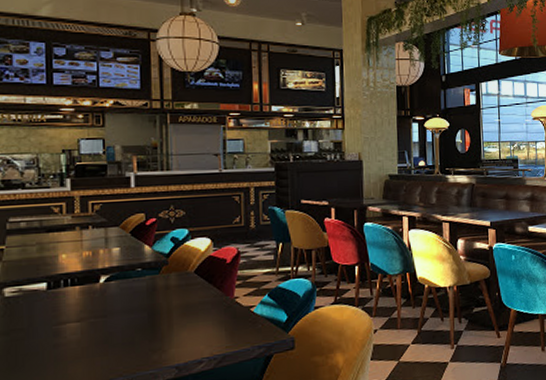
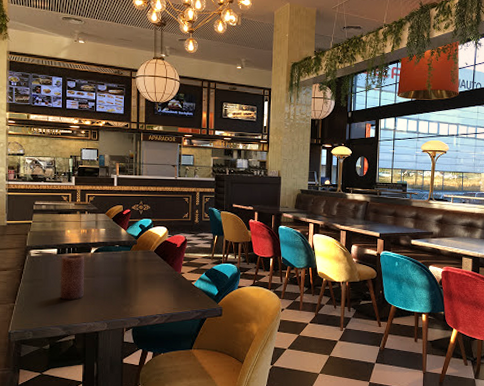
candle: none [53,287,91,354] -> present [61,254,84,300]

